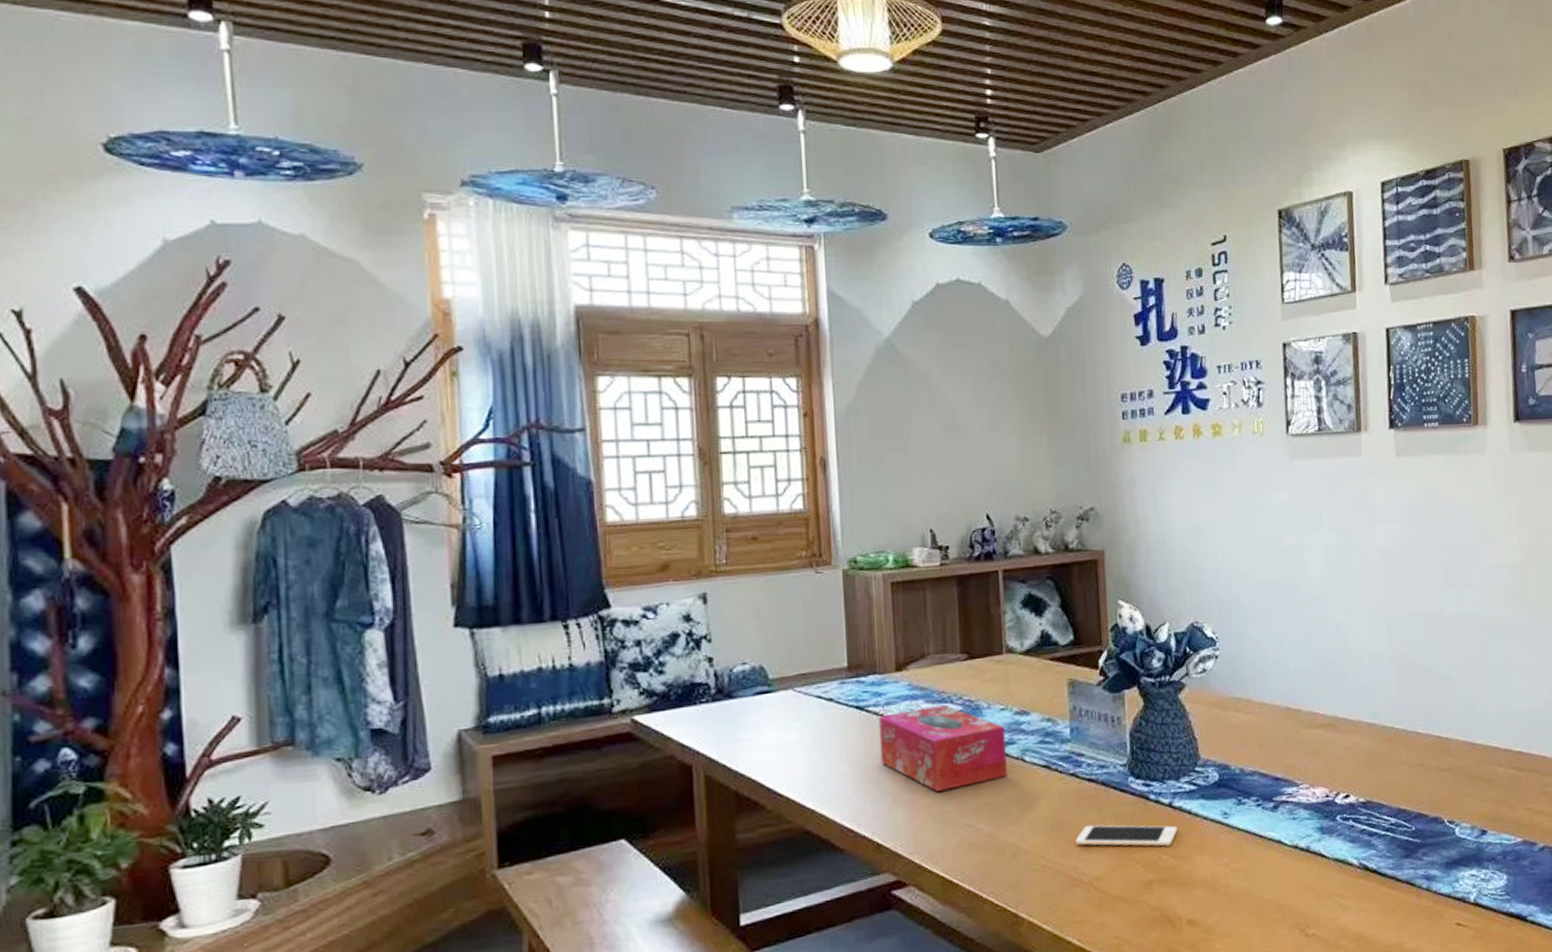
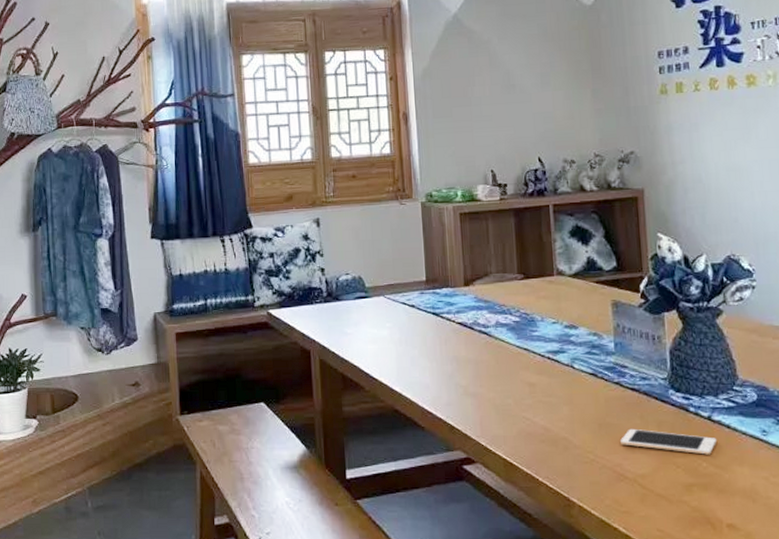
tissue box: present [878,705,1007,791] -> none [451,316,559,387]

